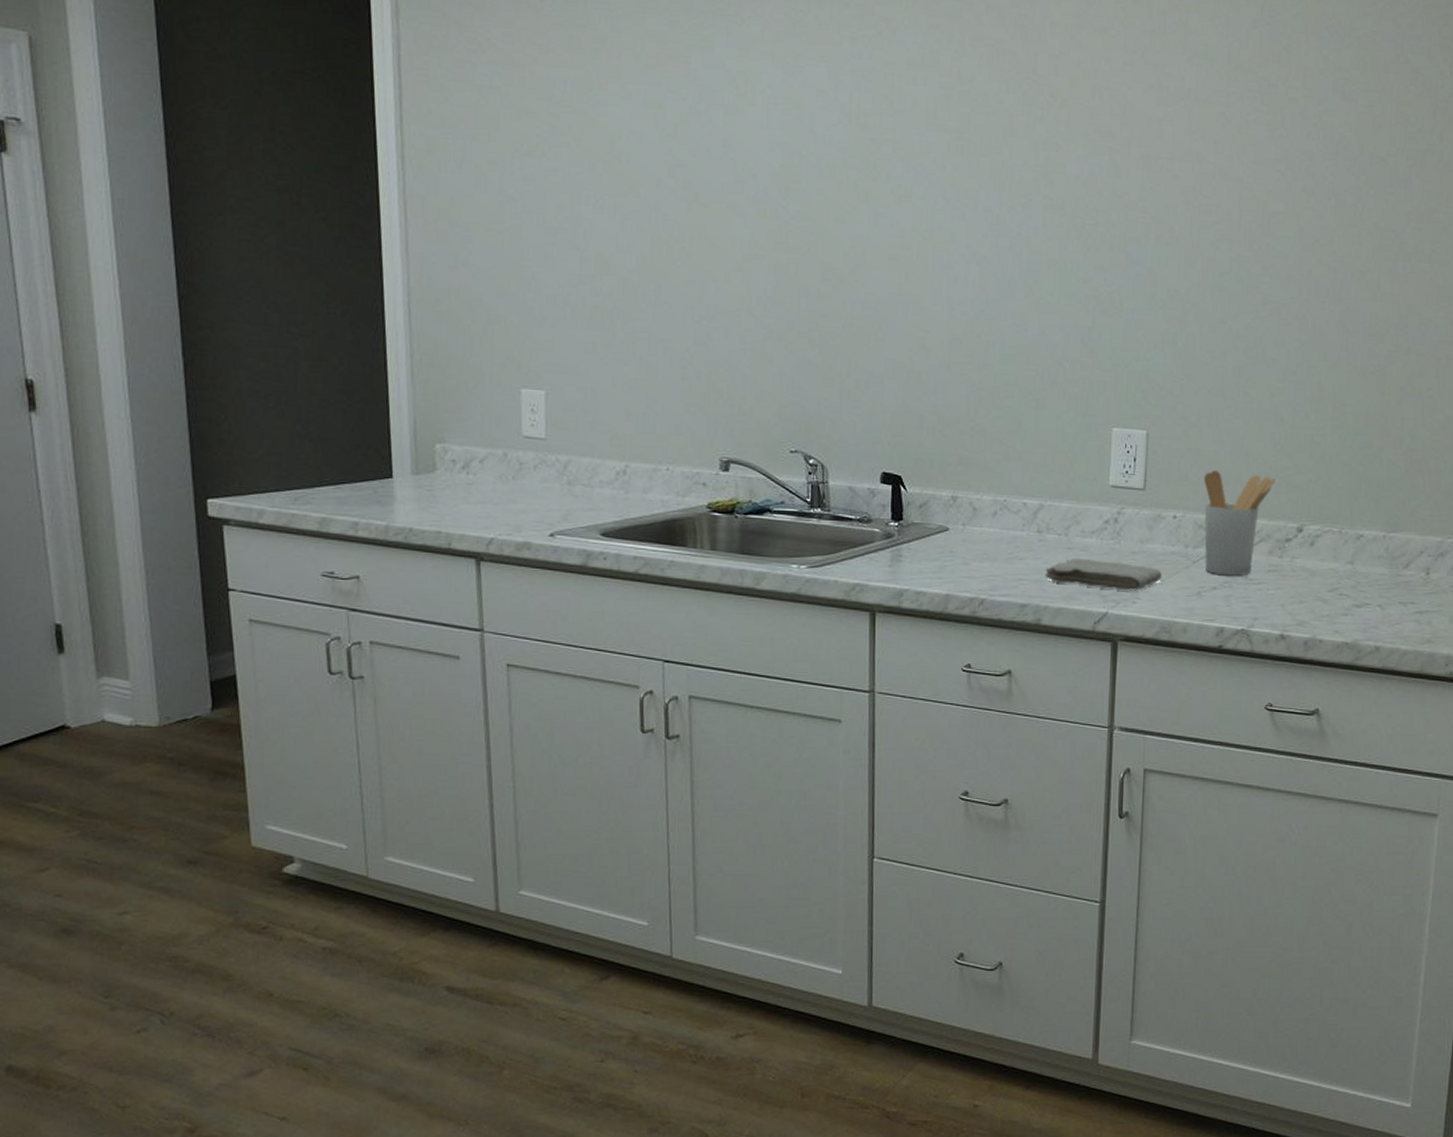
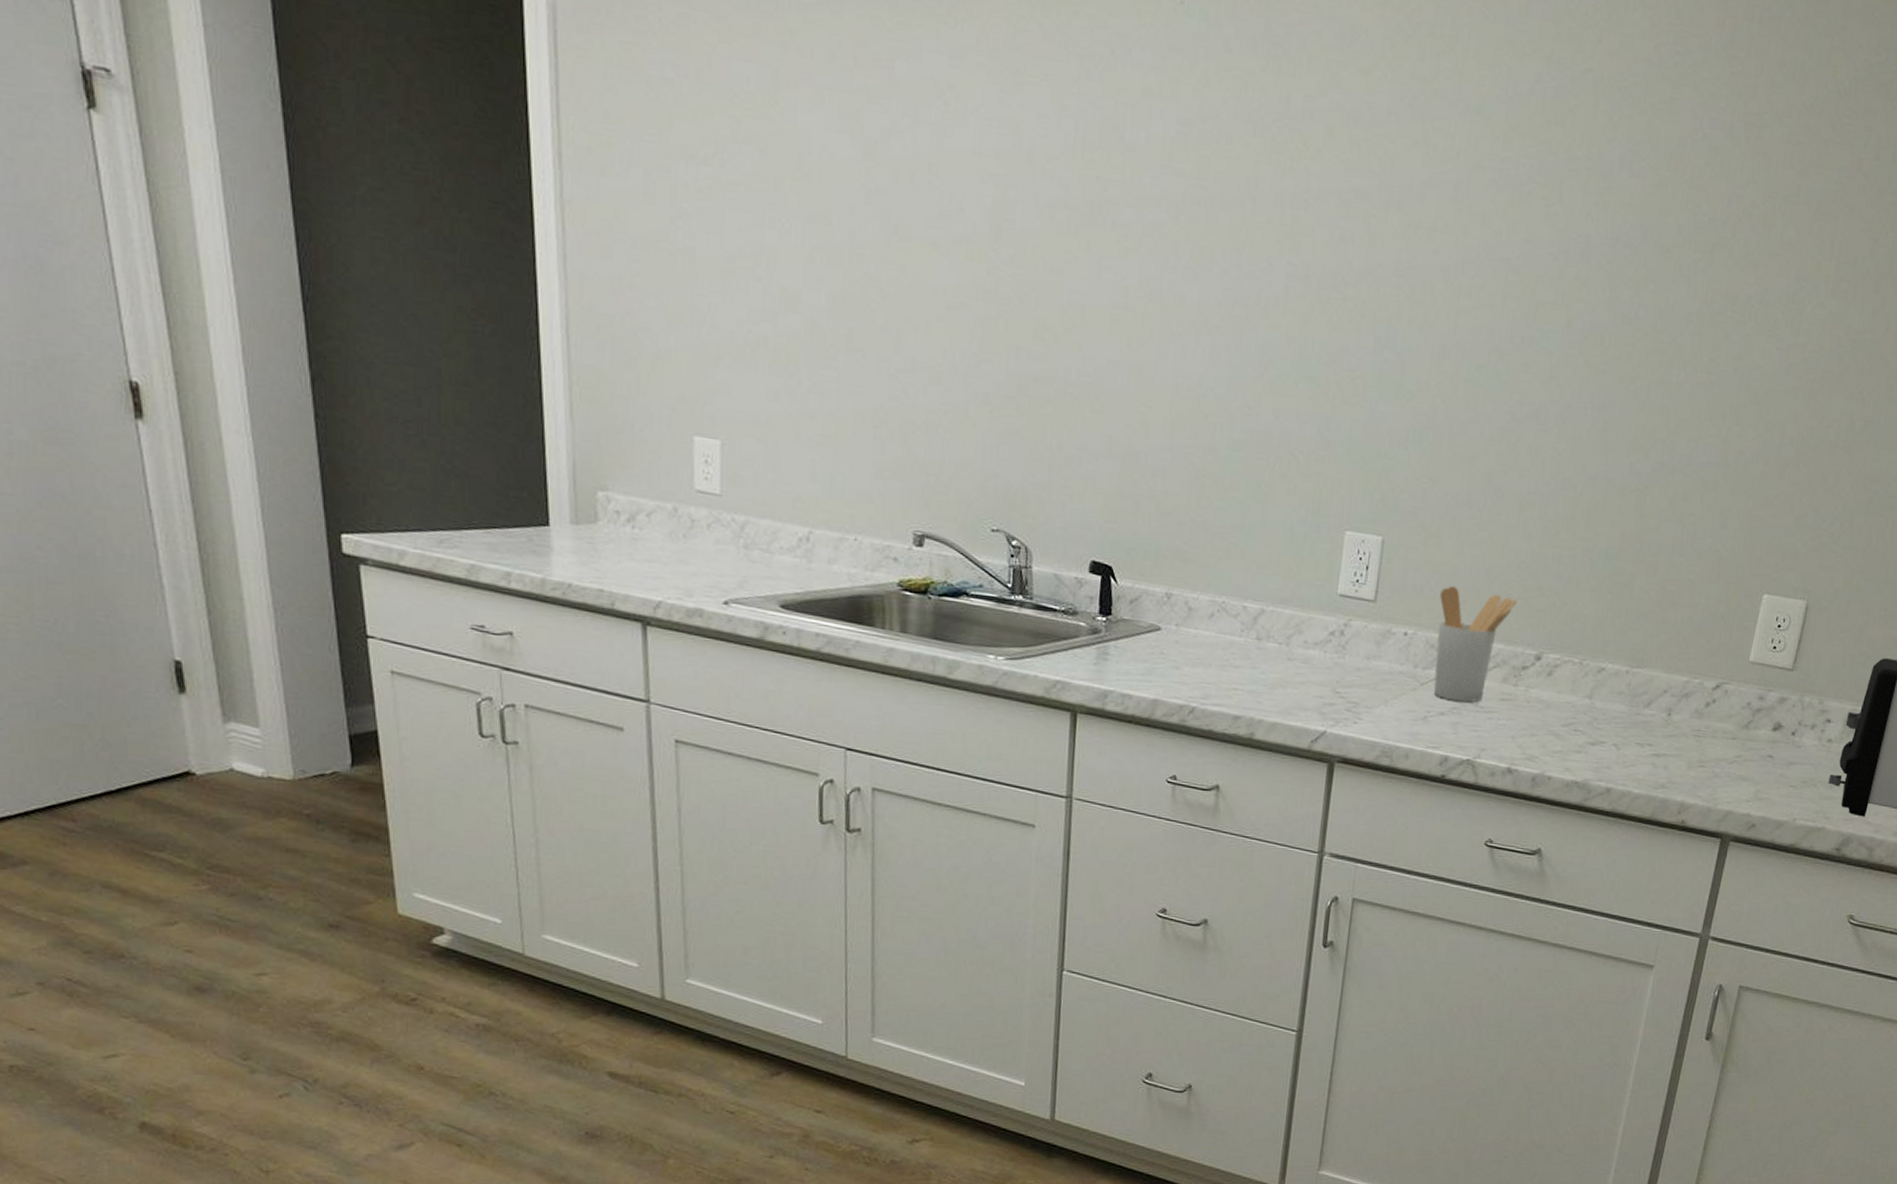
washcloth: present [1045,558,1162,591] -> none [1261,670,1387,711]

